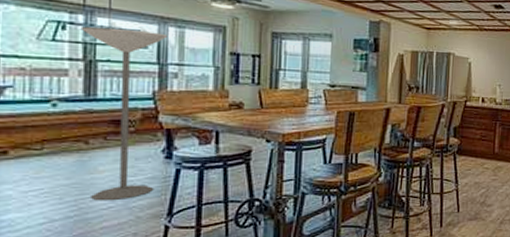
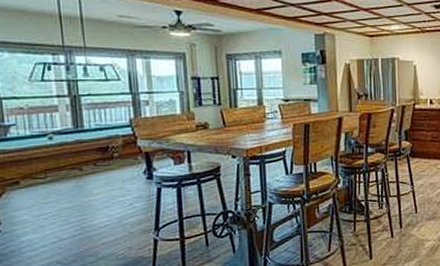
floor lamp: present [82,26,168,201] -> none [64,64,141,220]

